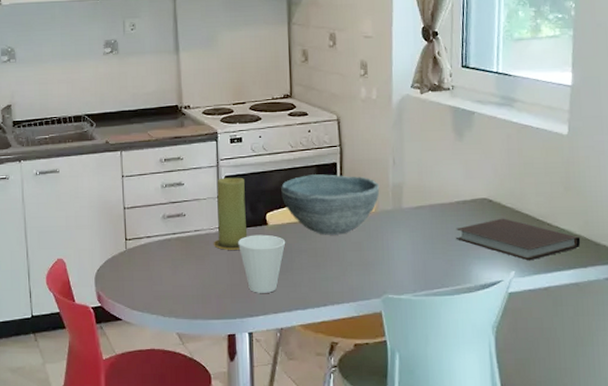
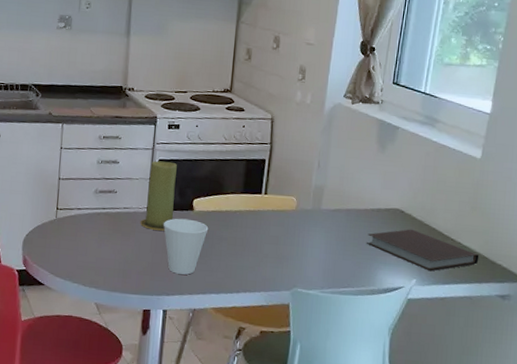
bowl: present [281,174,380,235] -> none [210,167,303,228]

